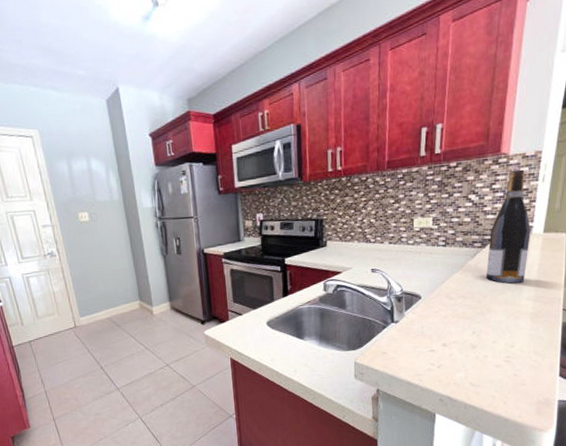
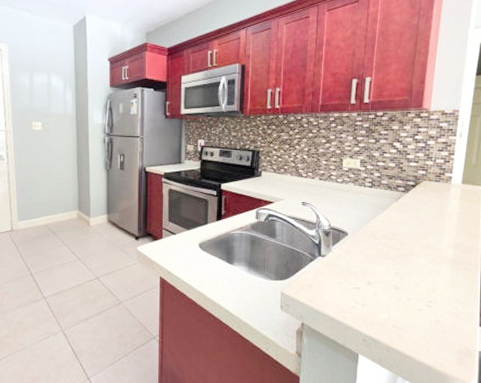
wine bottle: present [486,169,531,284] -> none [409,124,450,229]

